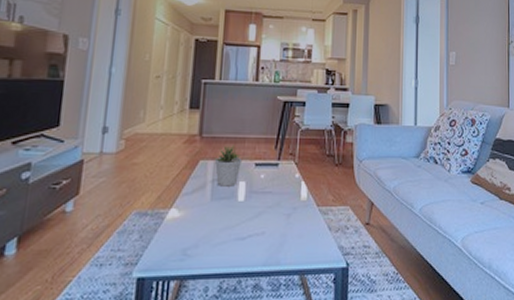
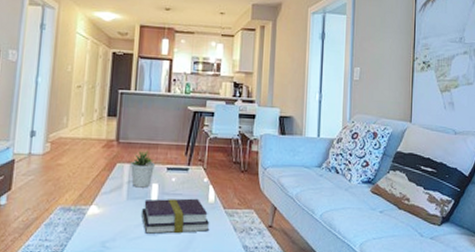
book: none [227,196,303,238] -> present [142,198,210,234]

